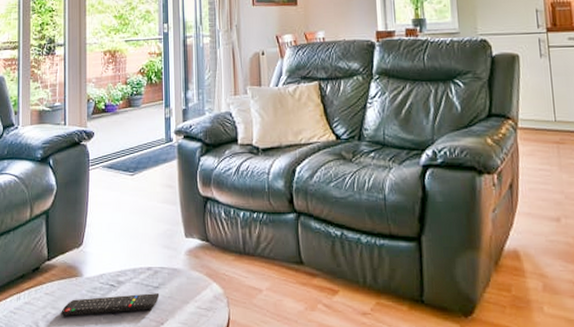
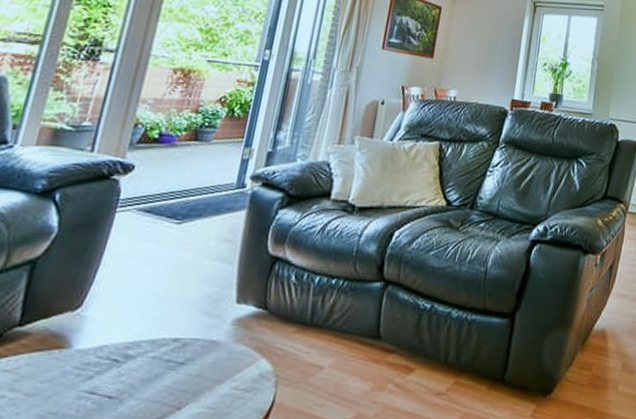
remote control: present [61,292,160,317] -> none [22,369,184,402]

